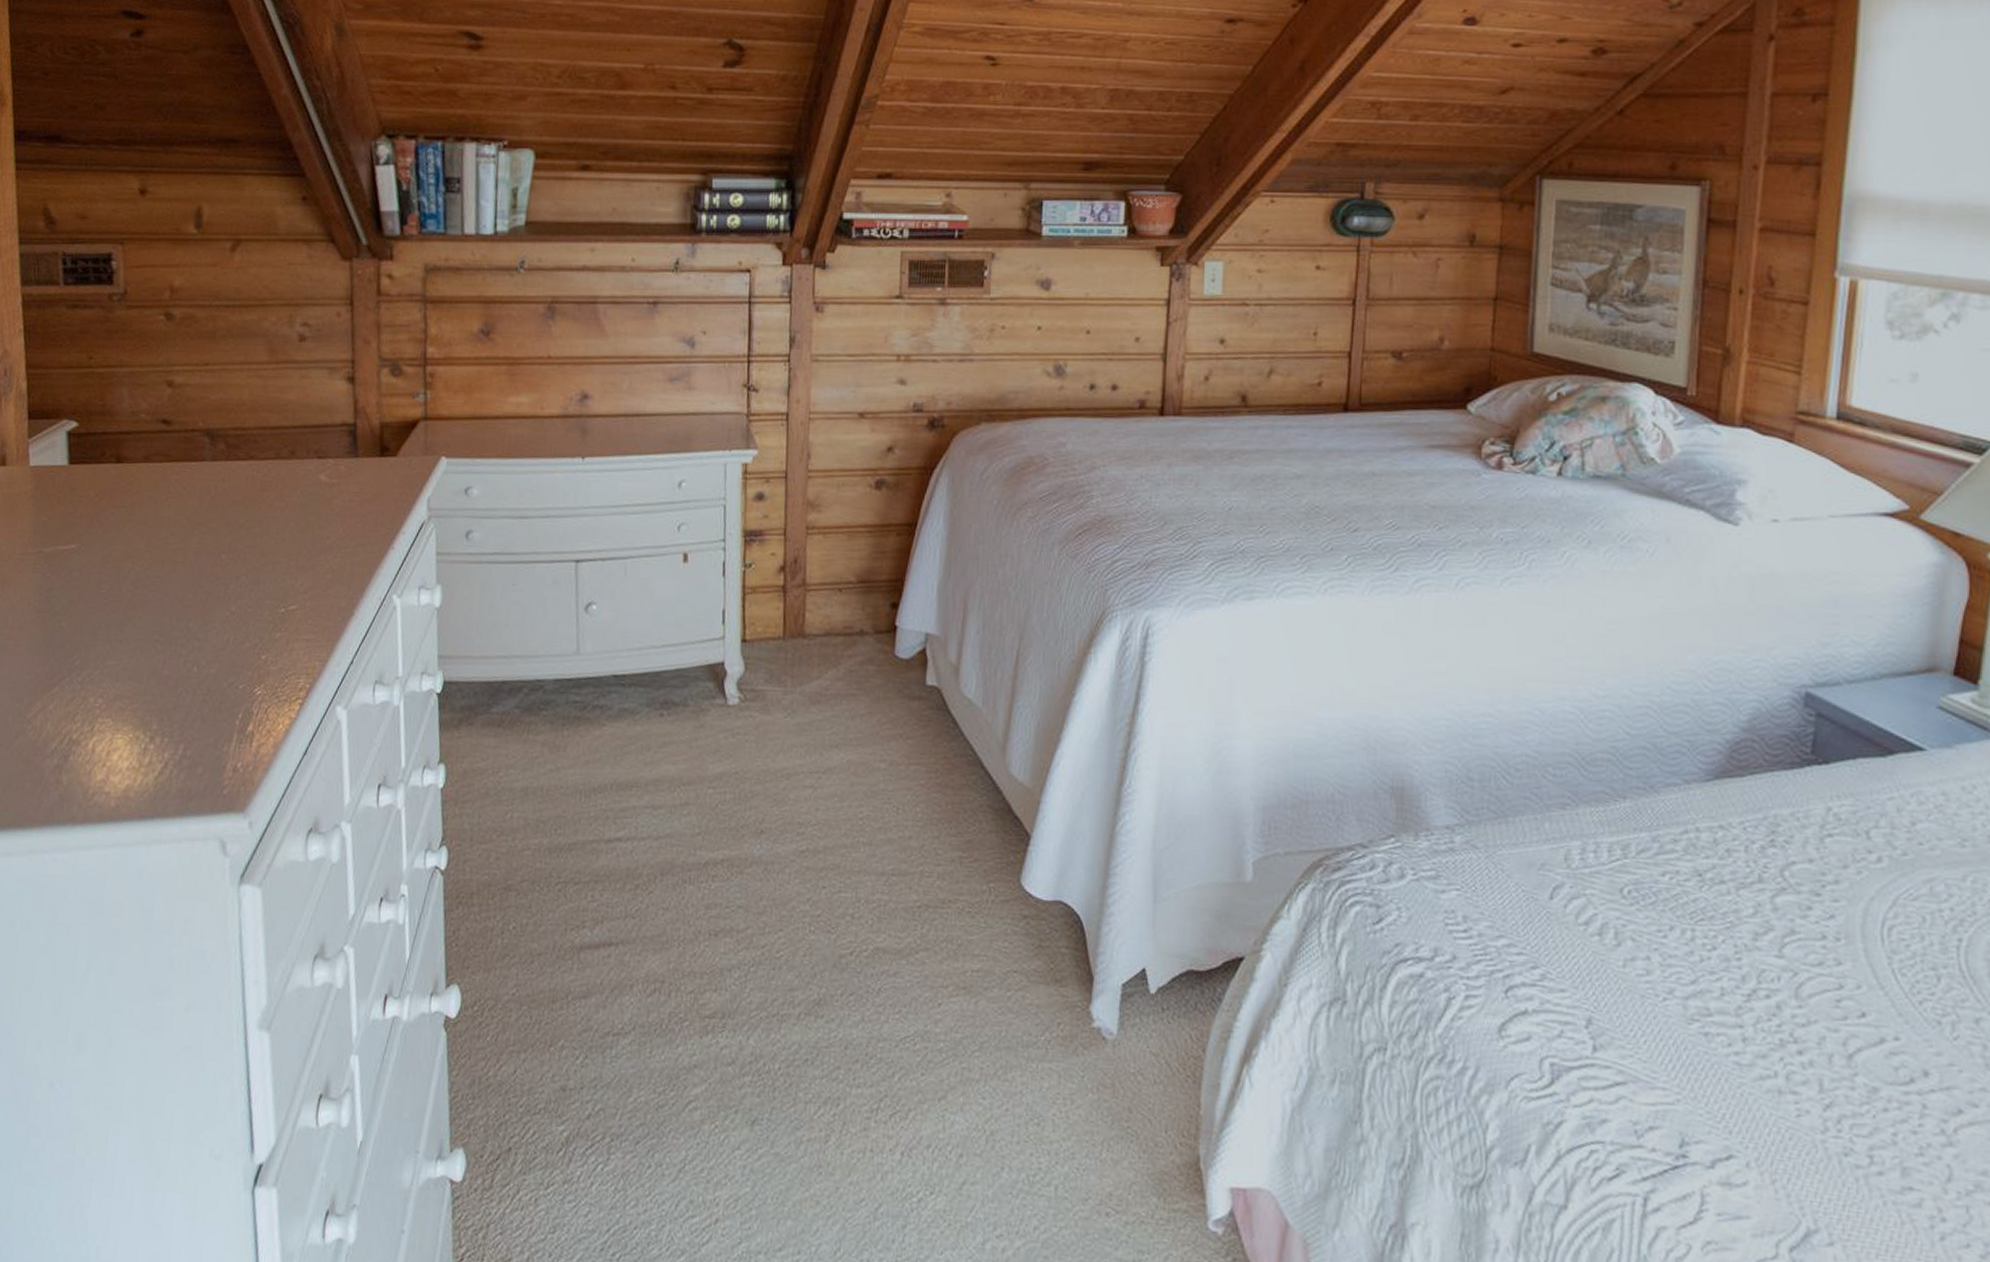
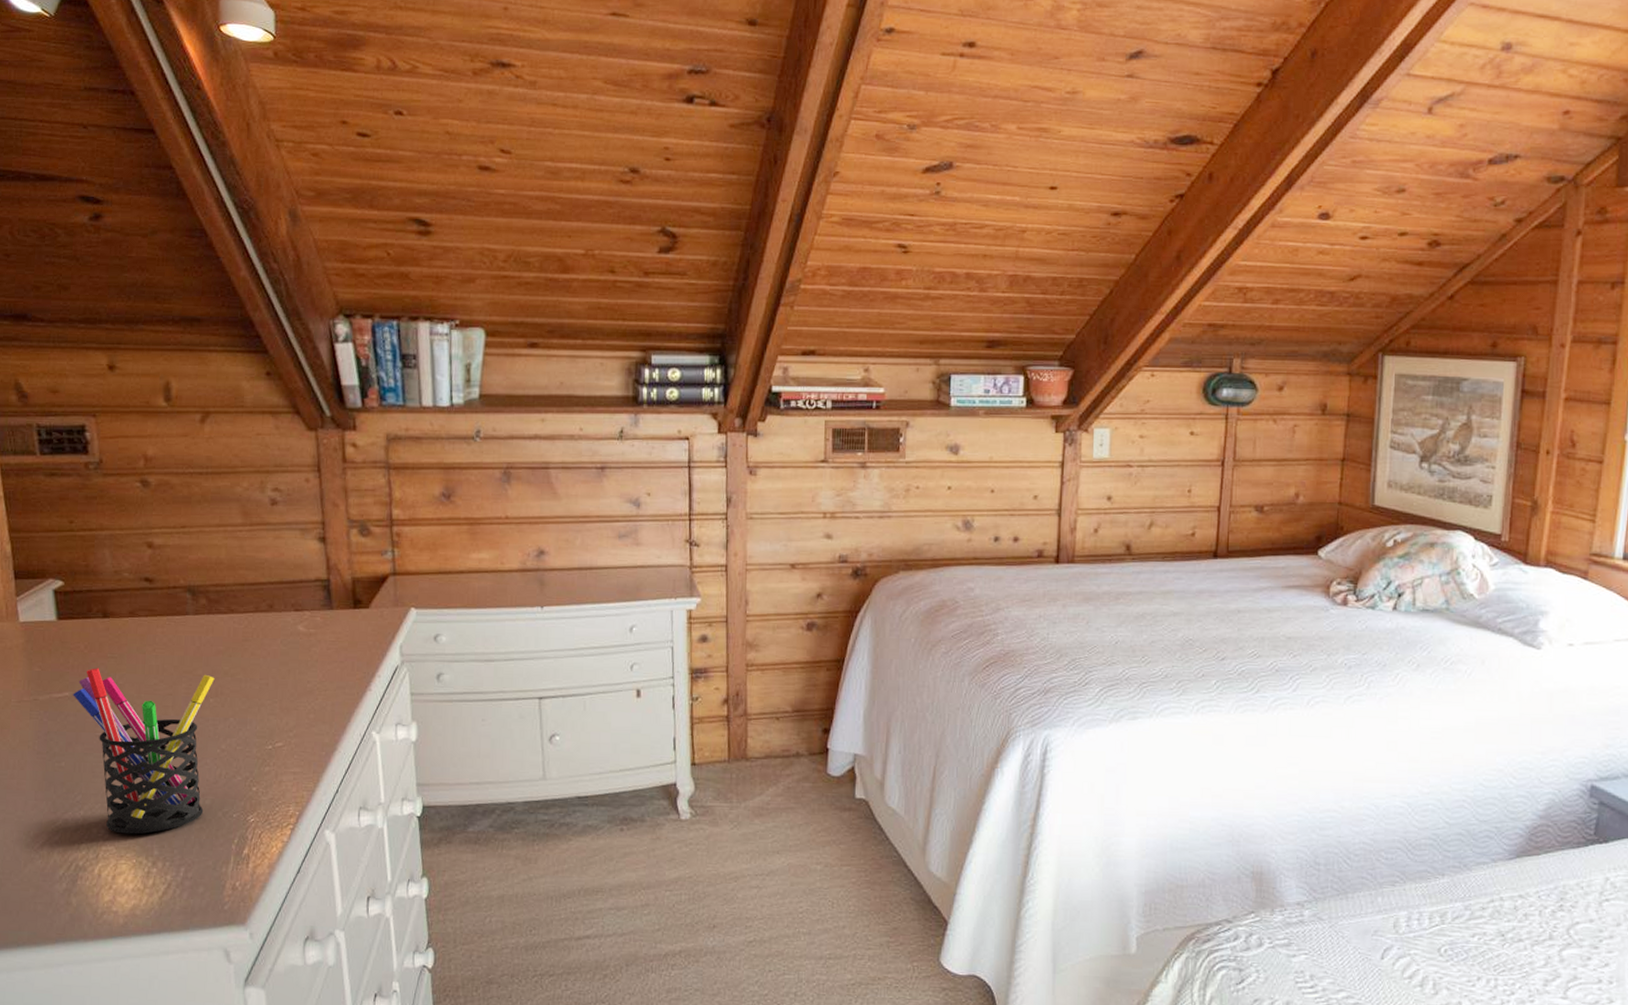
pen holder: none [79,518,229,705] -> present [73,668,215,834]

